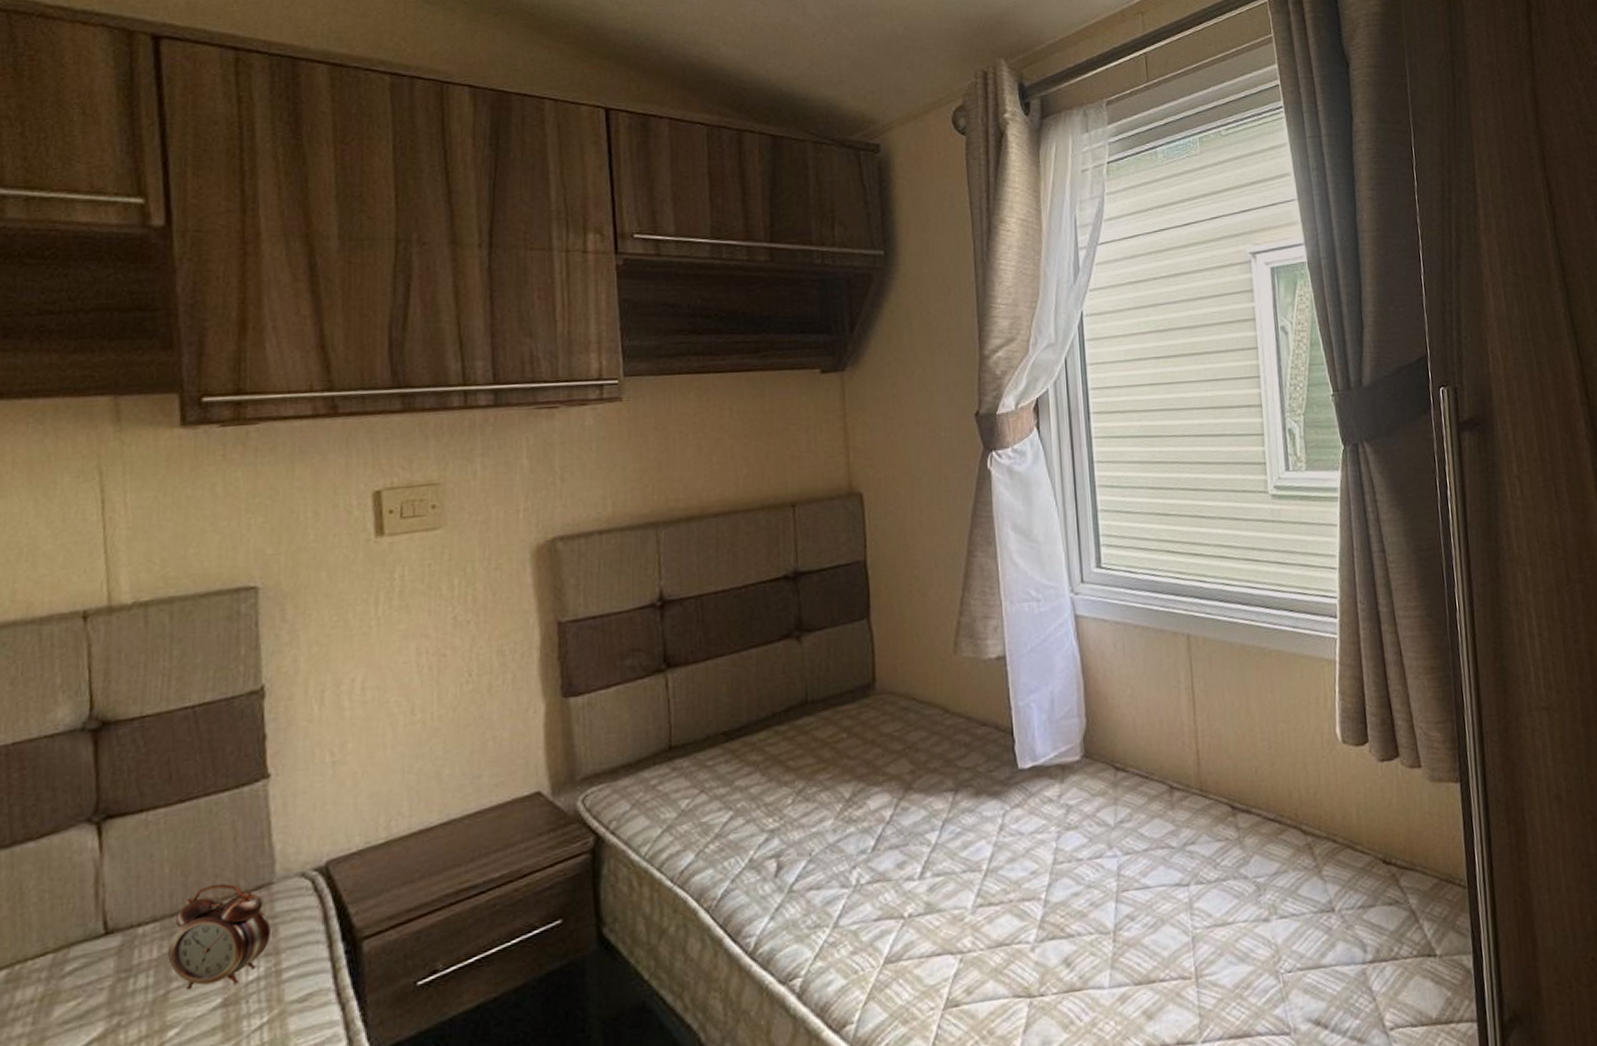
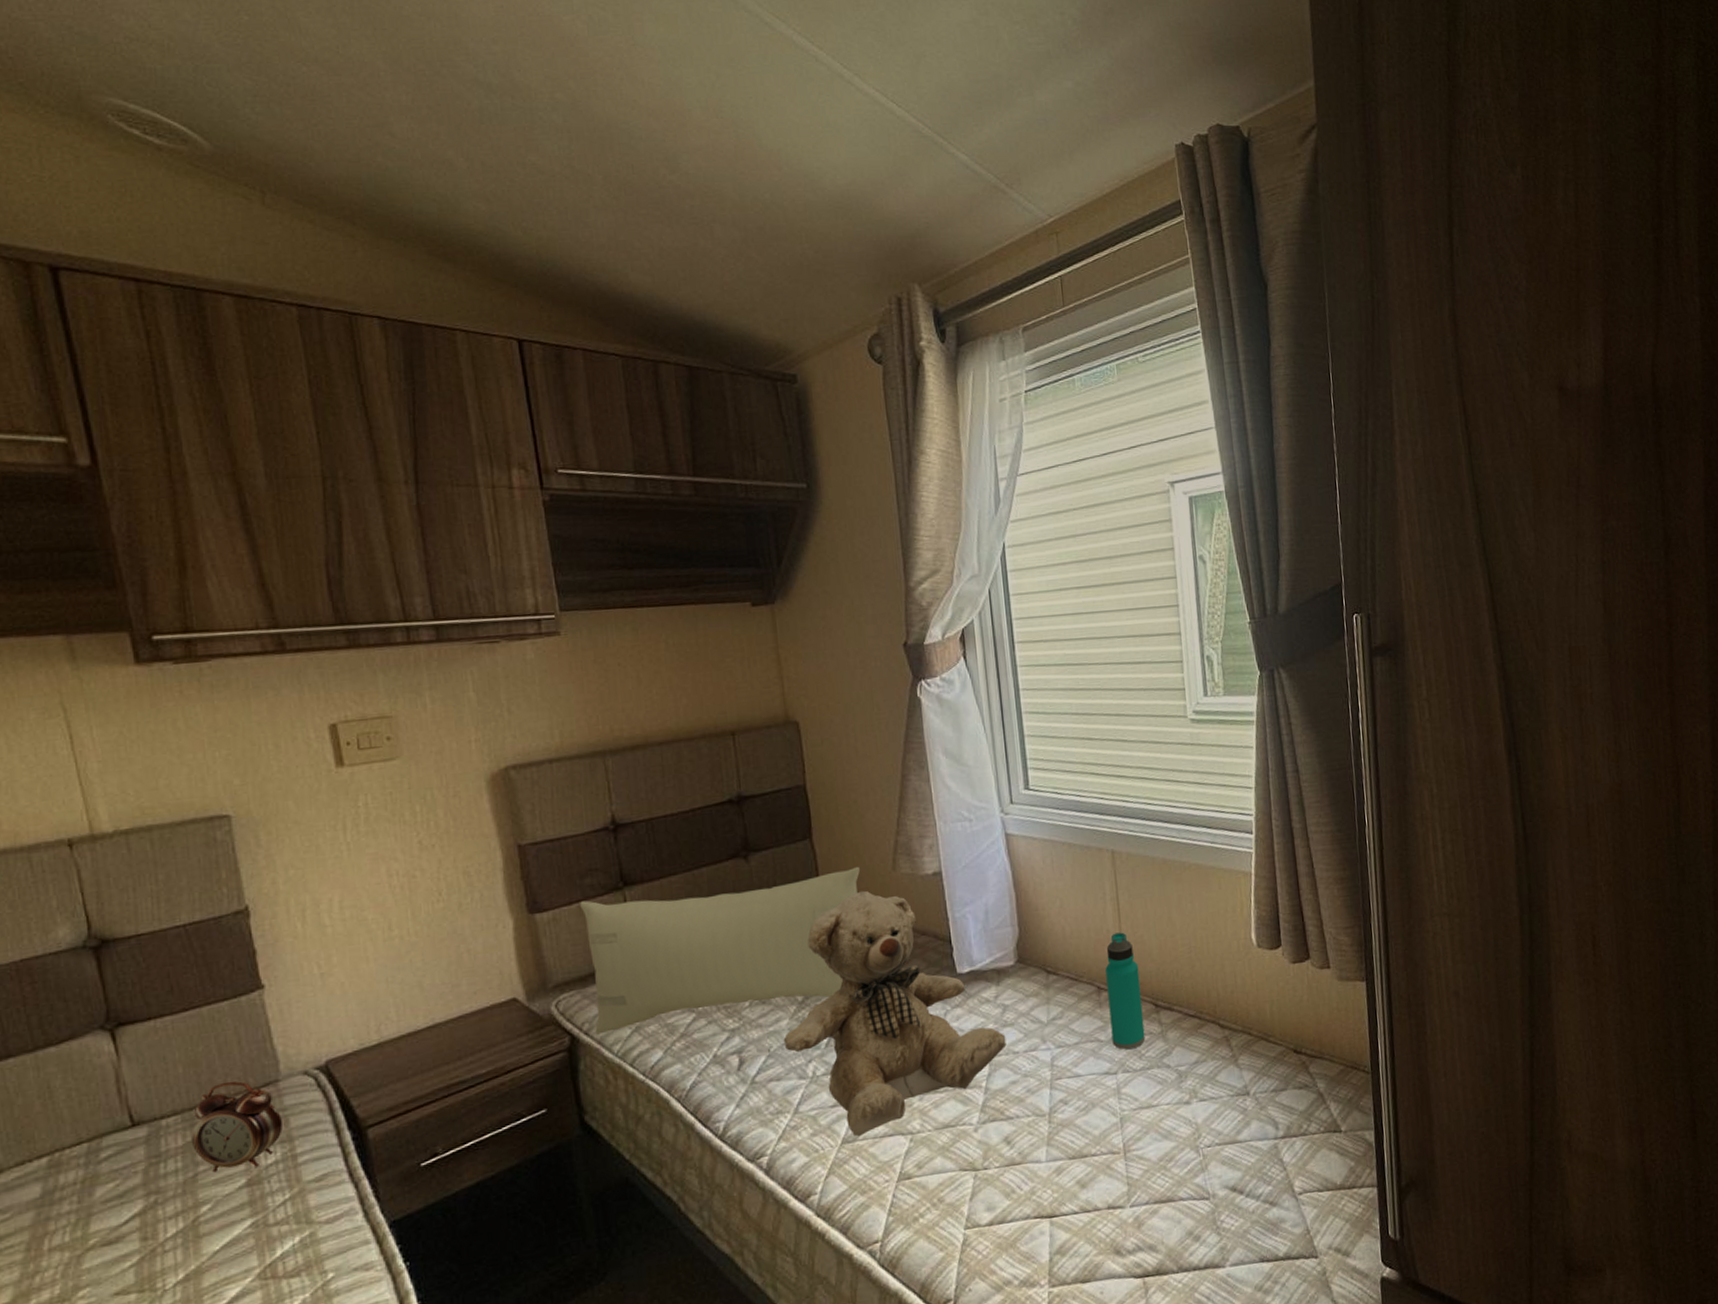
pillow: none [618,649,919,834] -> present [580,866,860,1035]
teddy bear: none [826,675,1069,956] -> present [783,890,1007,1137]
water bottle: none [1178,724,1221,858] -> present [1105,932,1146,1050]

